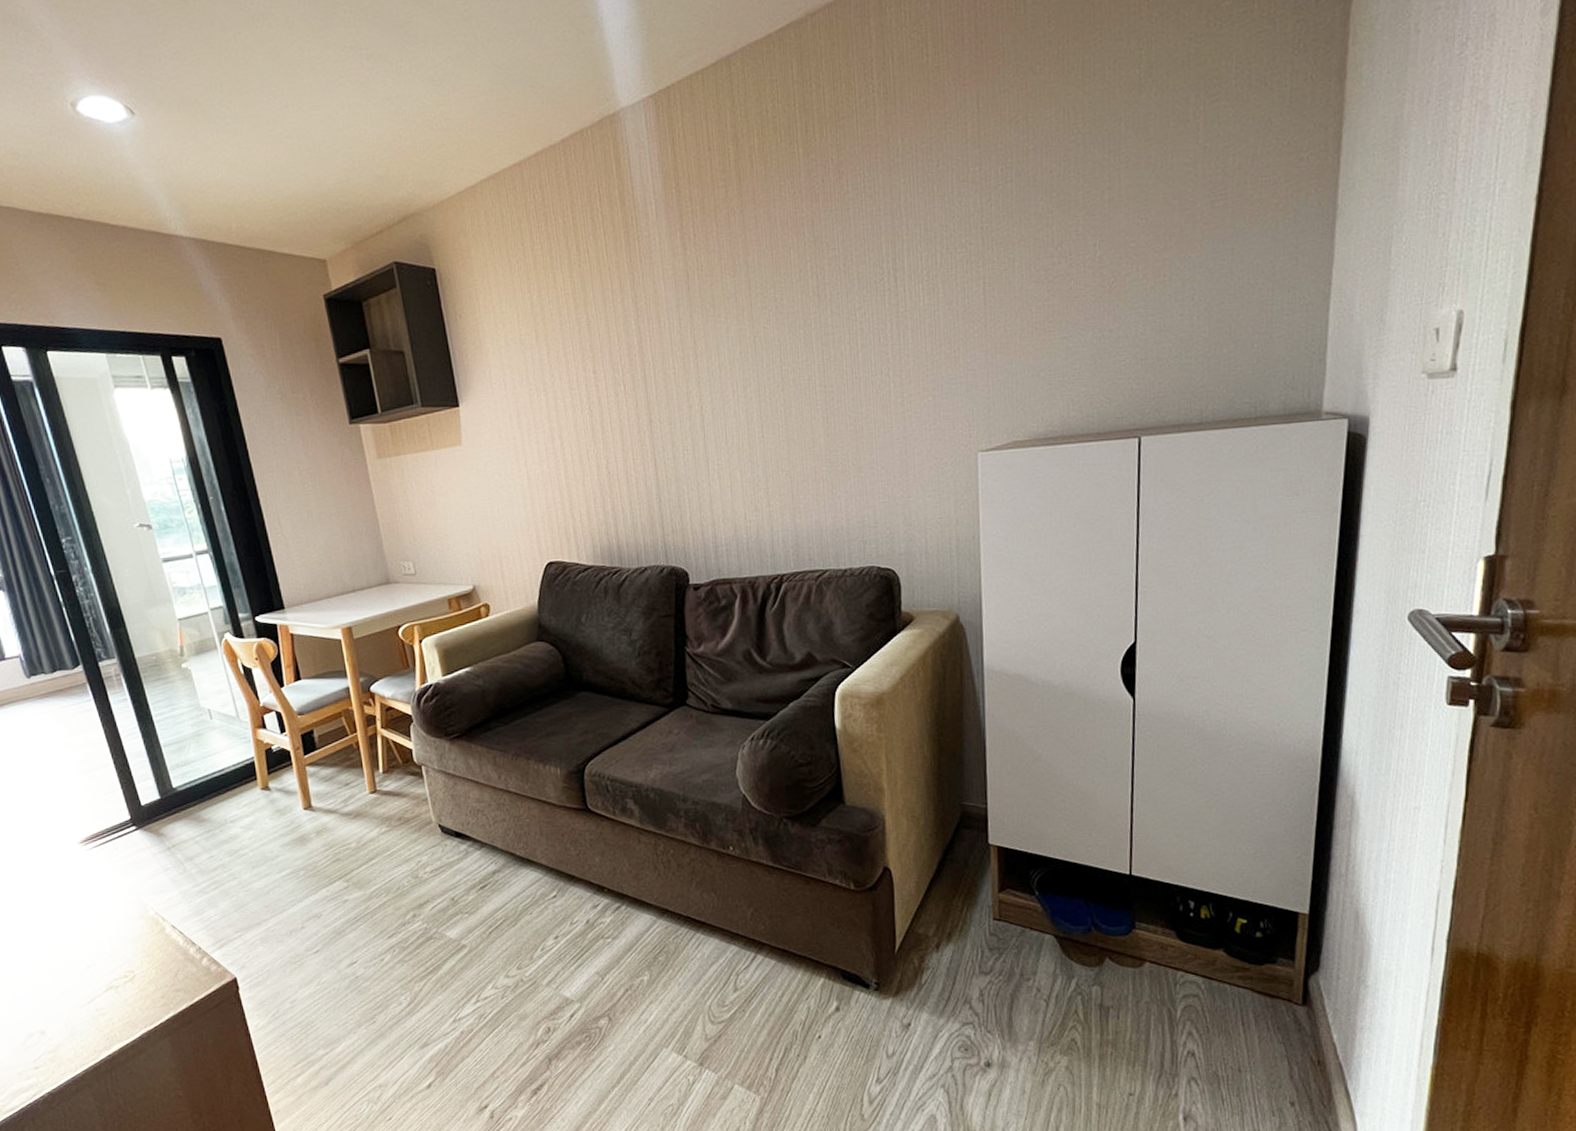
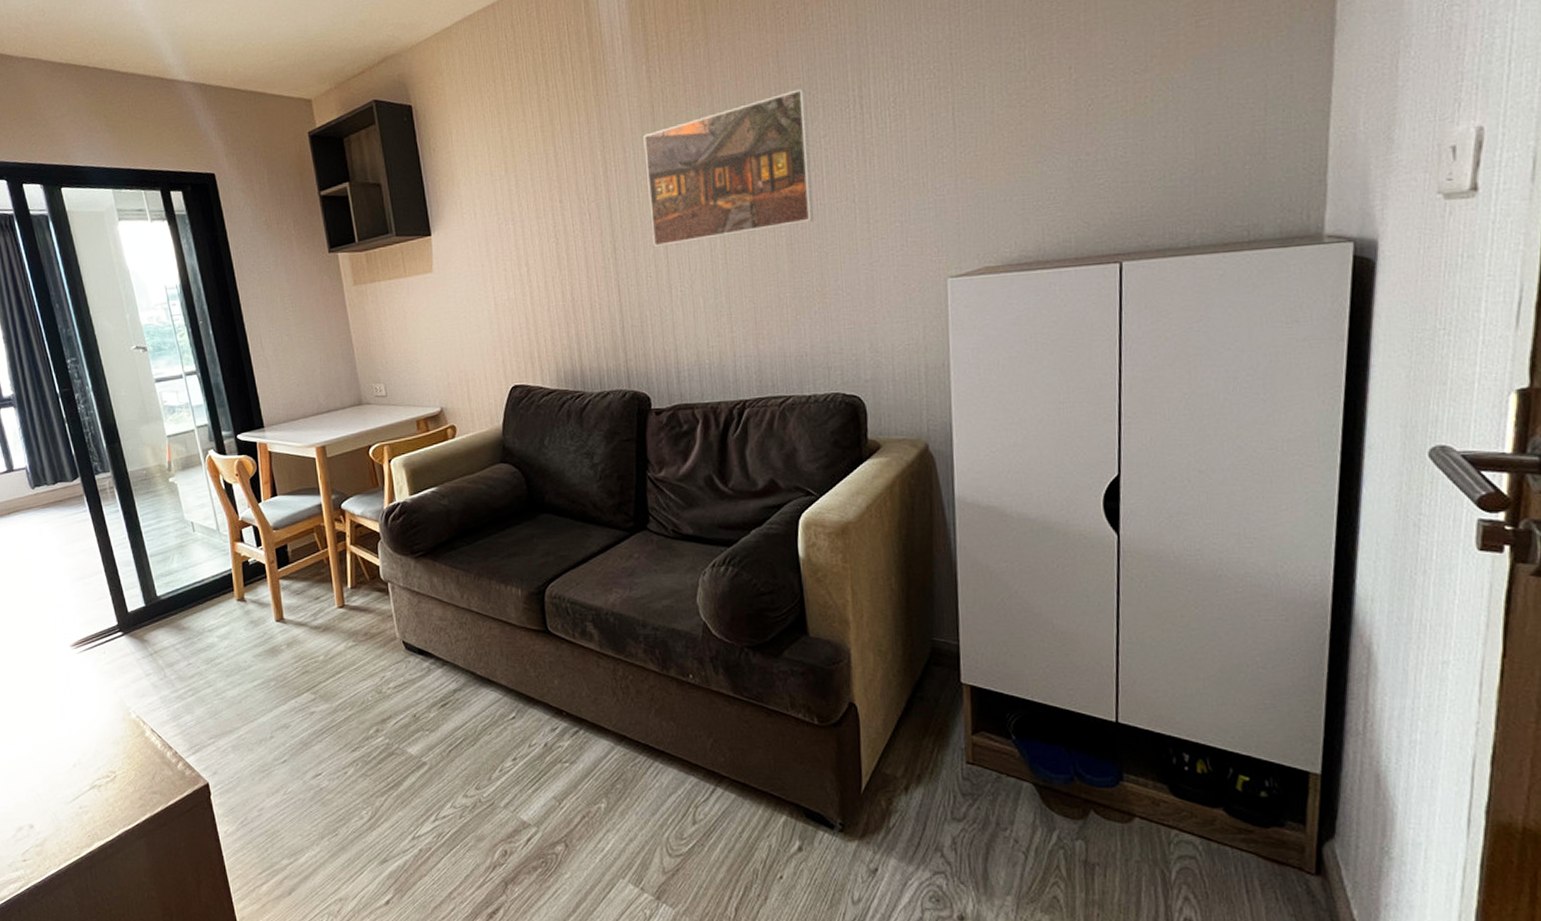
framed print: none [678,260,850,421] -> present [643,89,815,248]

